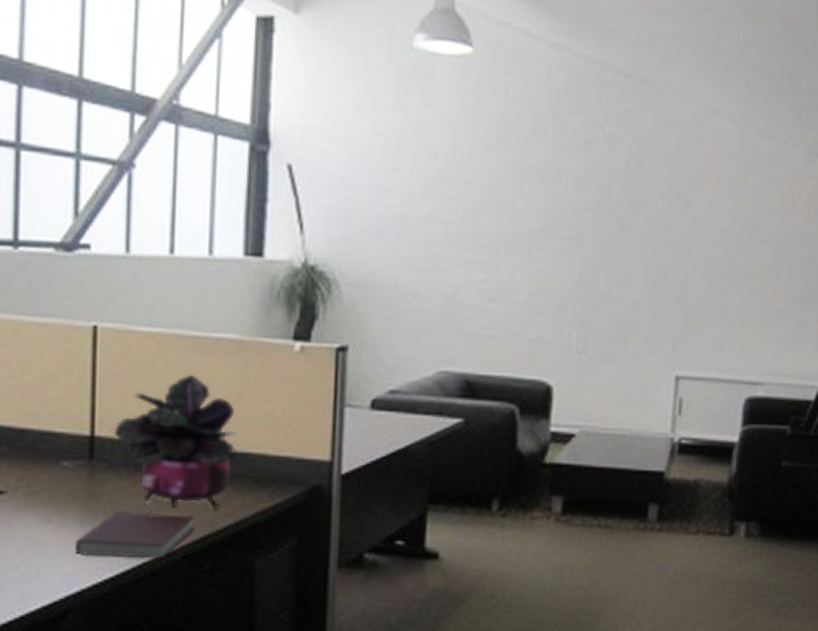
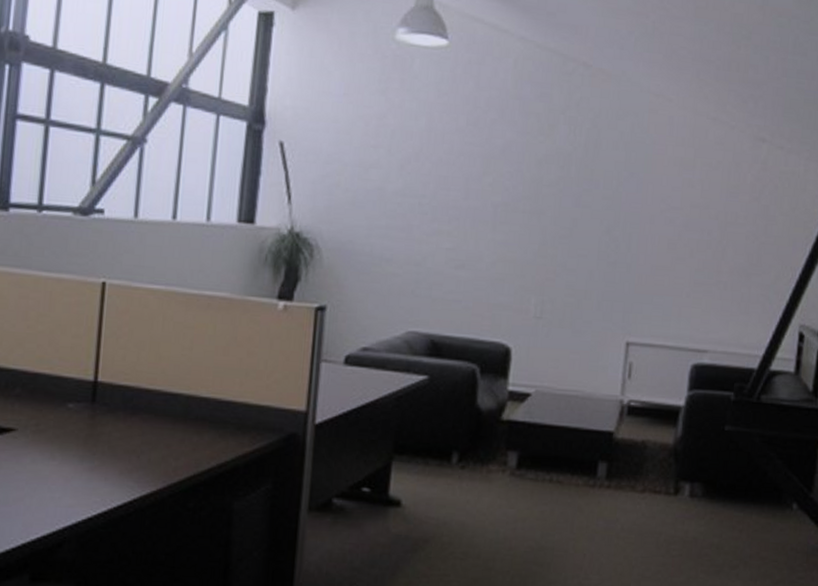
notebook: present [74,512,195,559] -> none [73,451,182,496]
potted plant: present [115,374,239,511] -> none [115,327,224,453]

